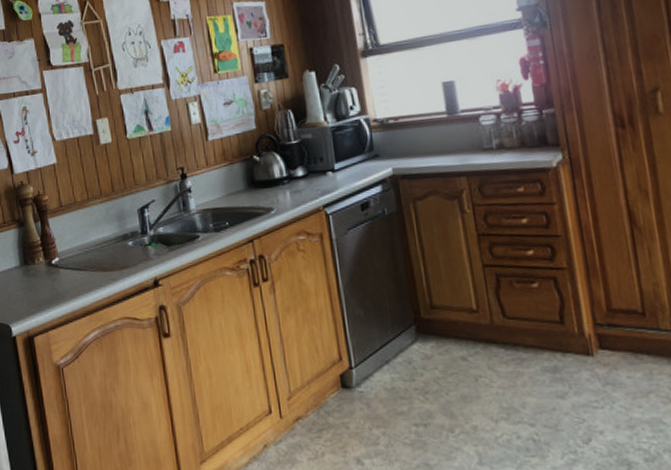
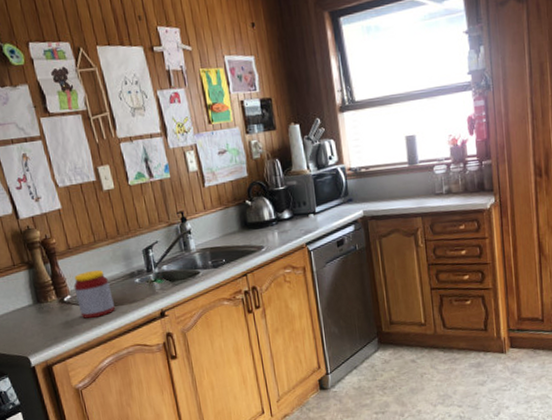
jar: none [63,231,104,284] -> present [73,270,115,319]

